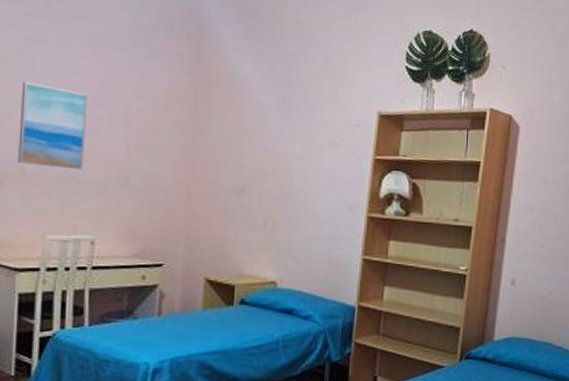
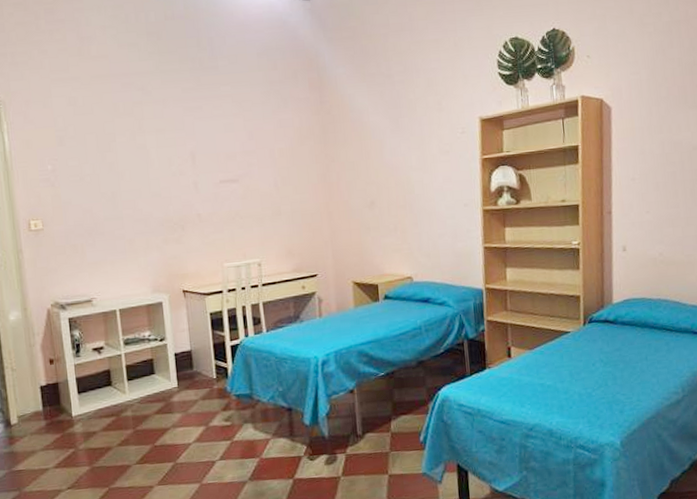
wall art: present [17,81,87,170] -> none [188,143,244,210]

